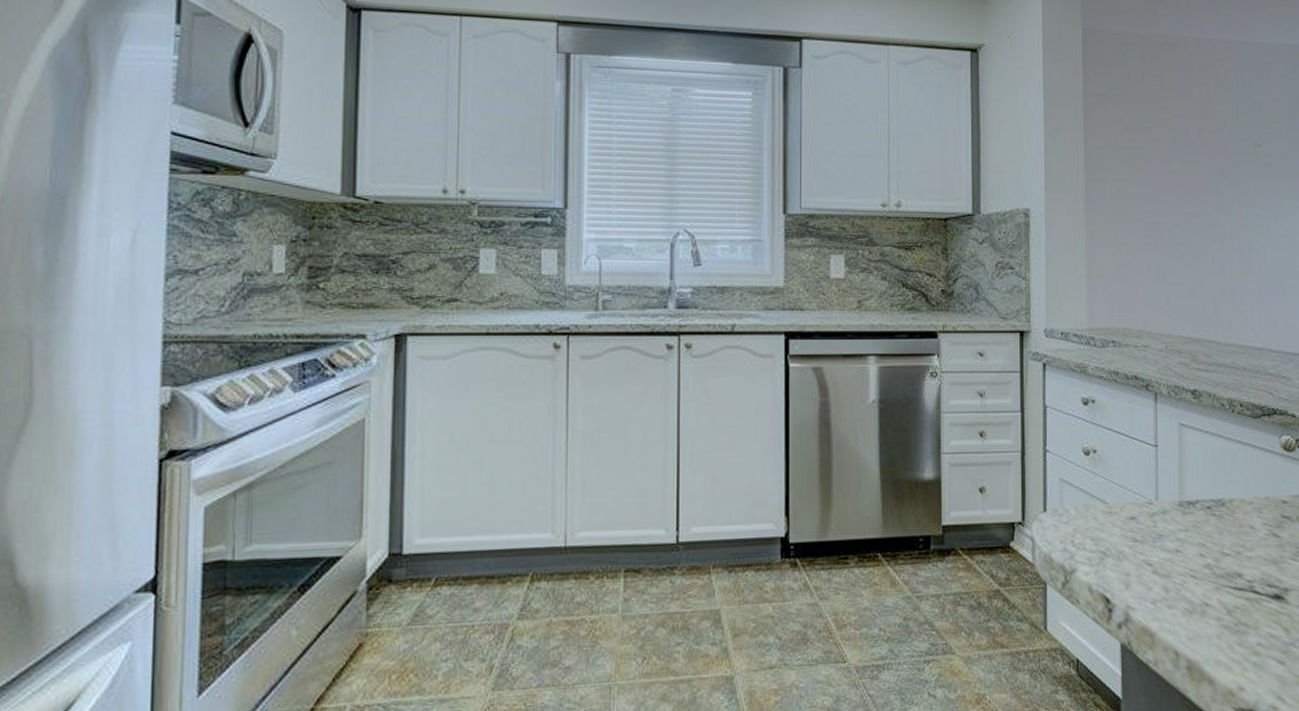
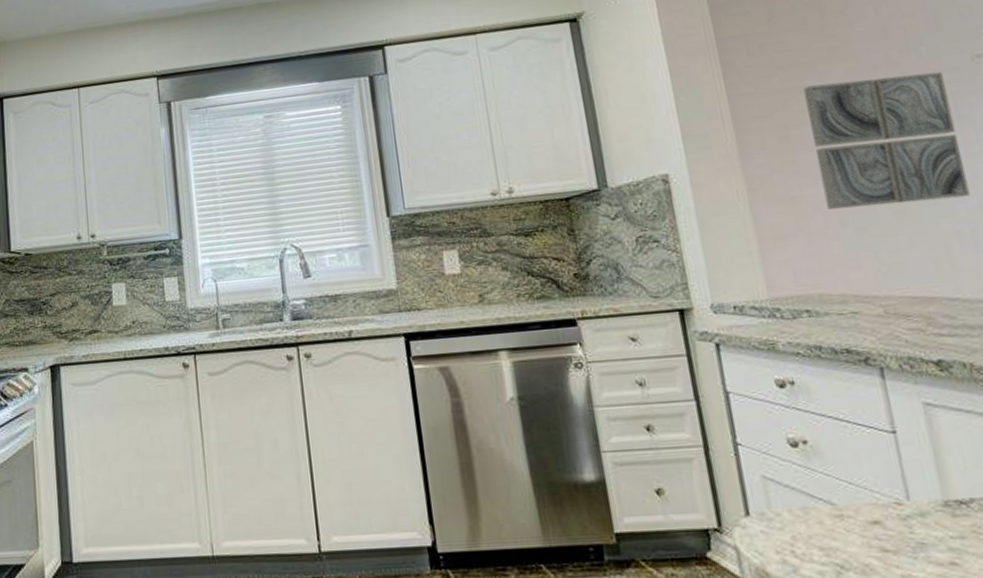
wall art: none [1139,149,1236,260] -> present [803,71,971,209]

